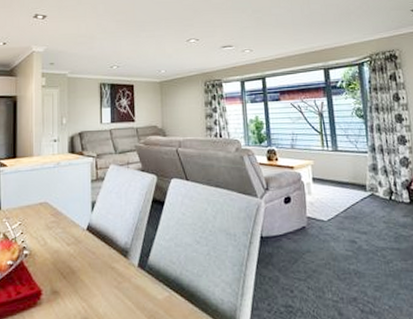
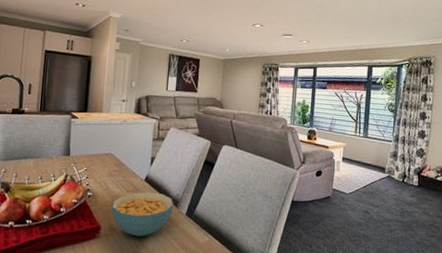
cereal bowl: none [52,243,123,299] -> present [112,192,174,237]

